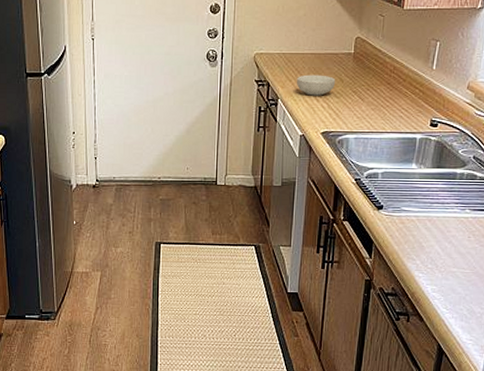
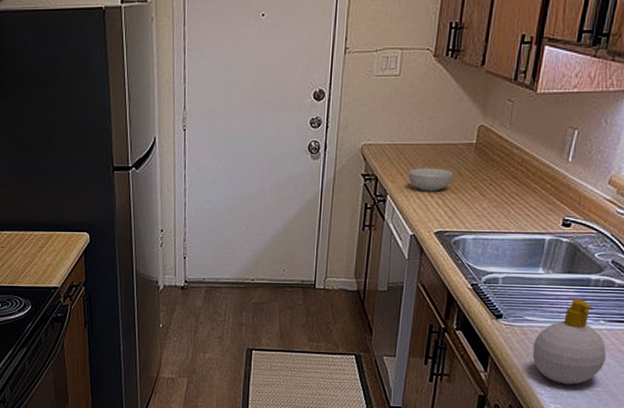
soap bottle: none [410,191,473,268] -> present [532,299,607,385]

